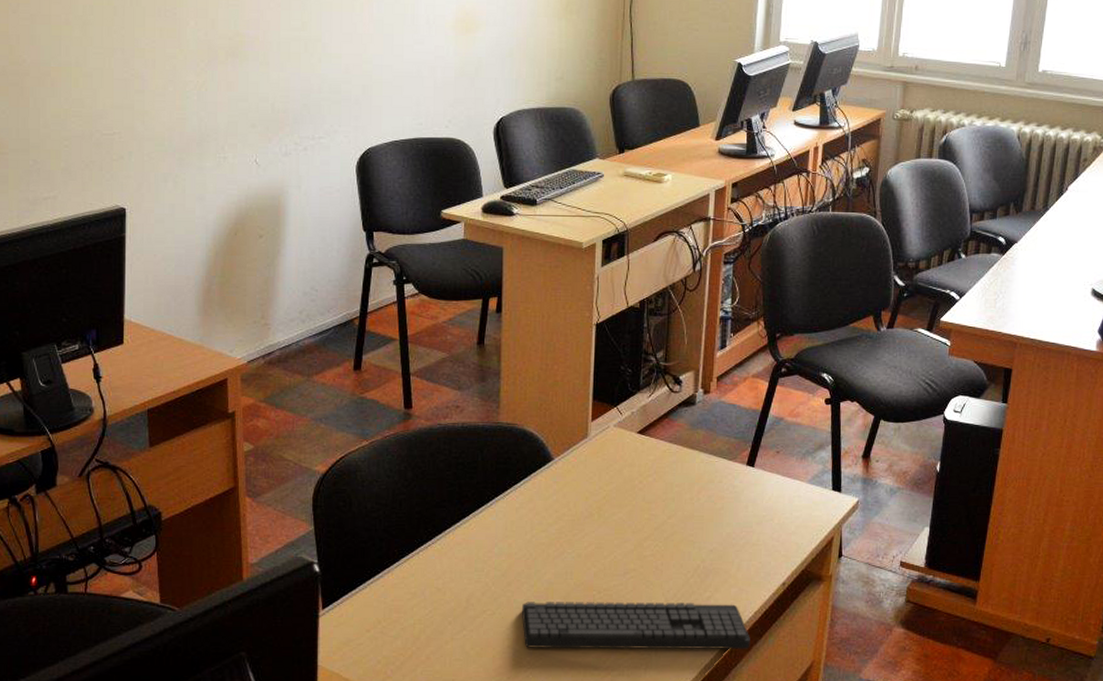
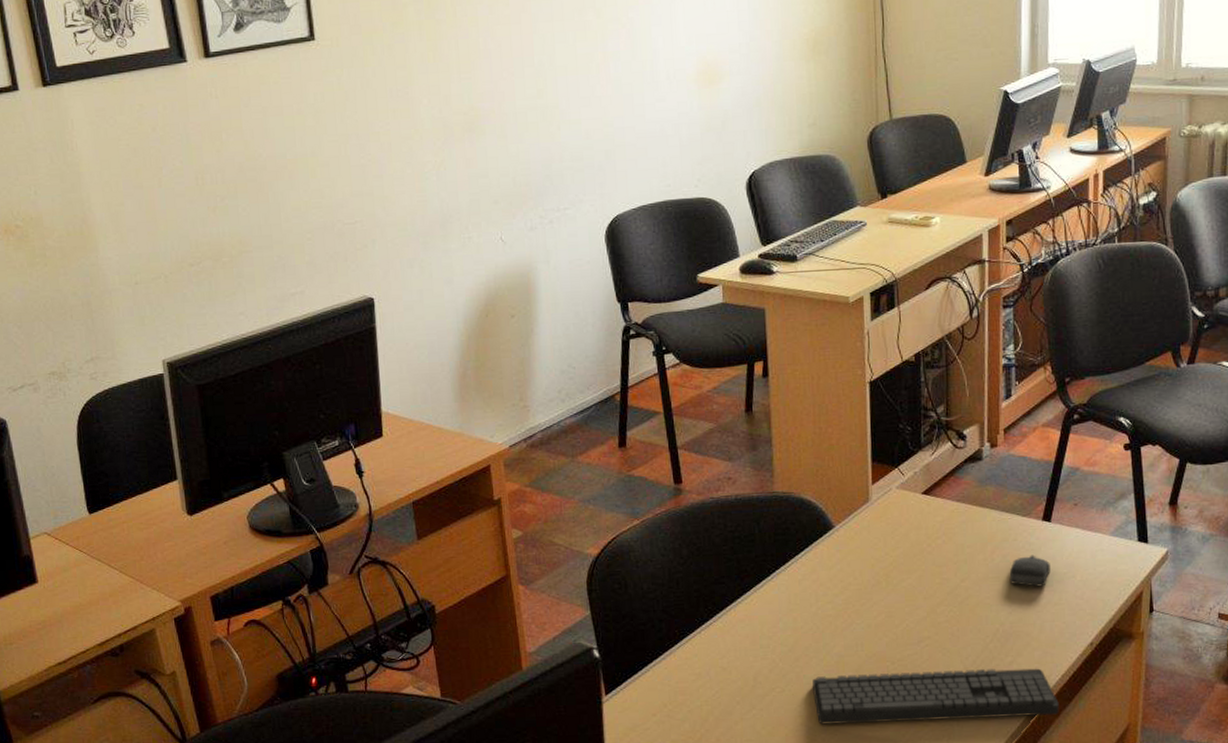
computer mouse: none [712,497,751,527] -> present [1009,555,1050,587]

